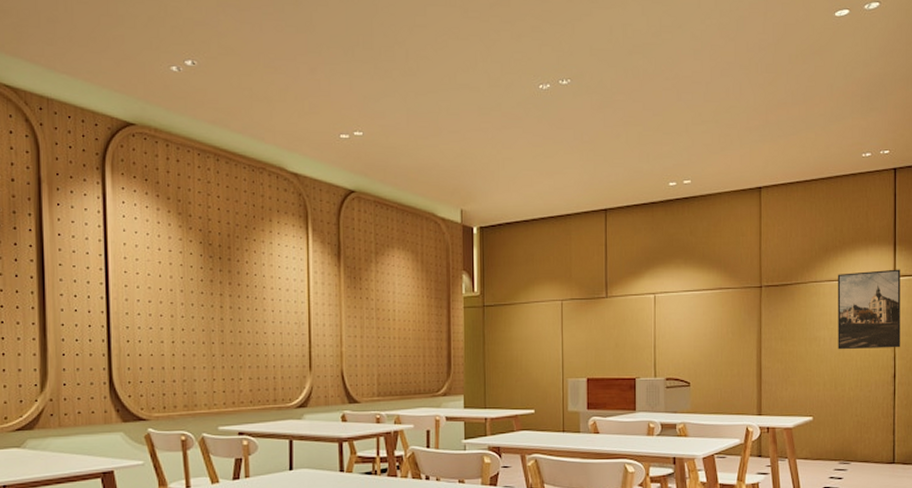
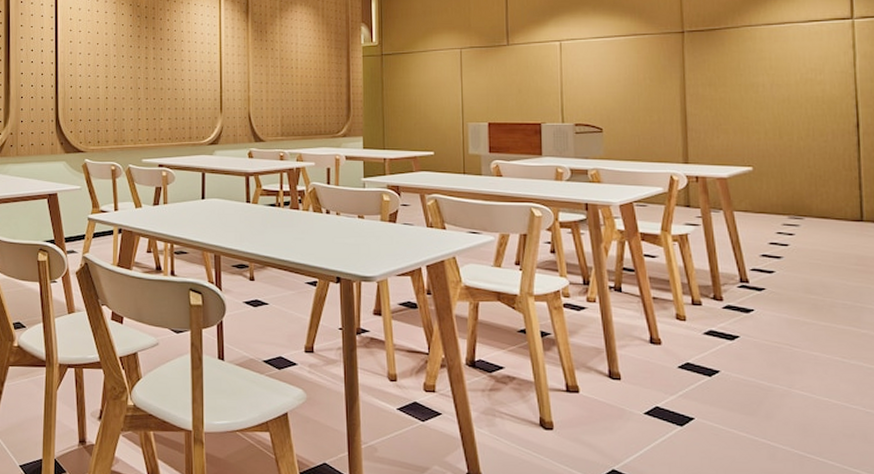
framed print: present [837,269,901,350] -> none [777,10,865,97]

